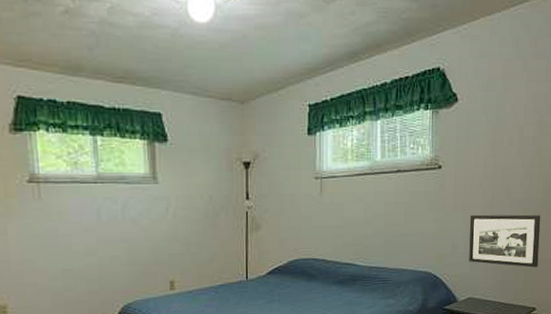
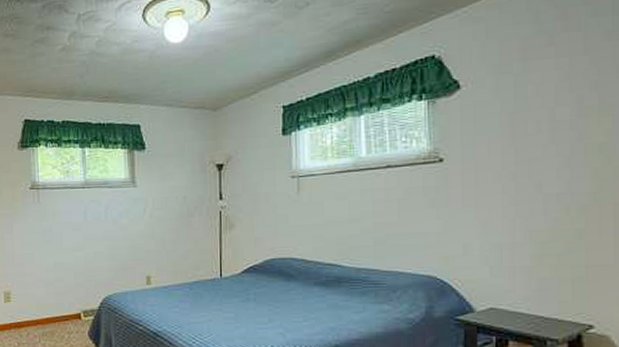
picture frame: present [469,214,541,268] -> none [485,211,593,275]

